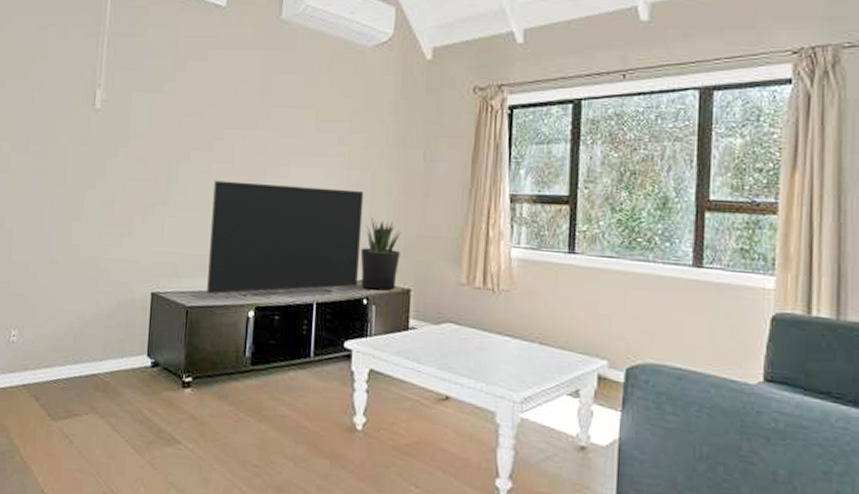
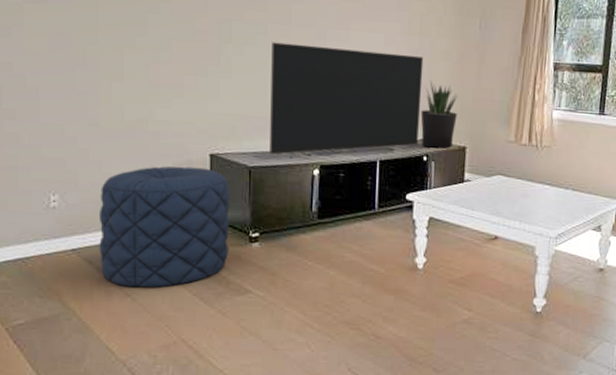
pouf: none [45,304,168,431] -> present [98,166,230,288]

